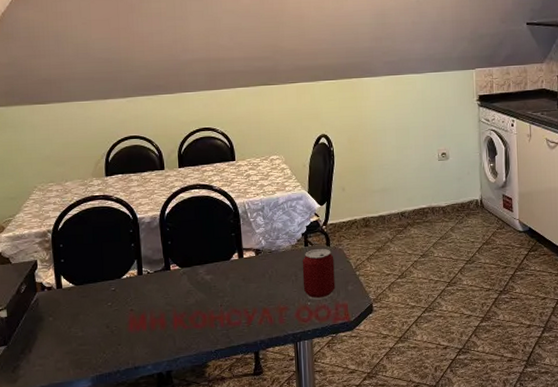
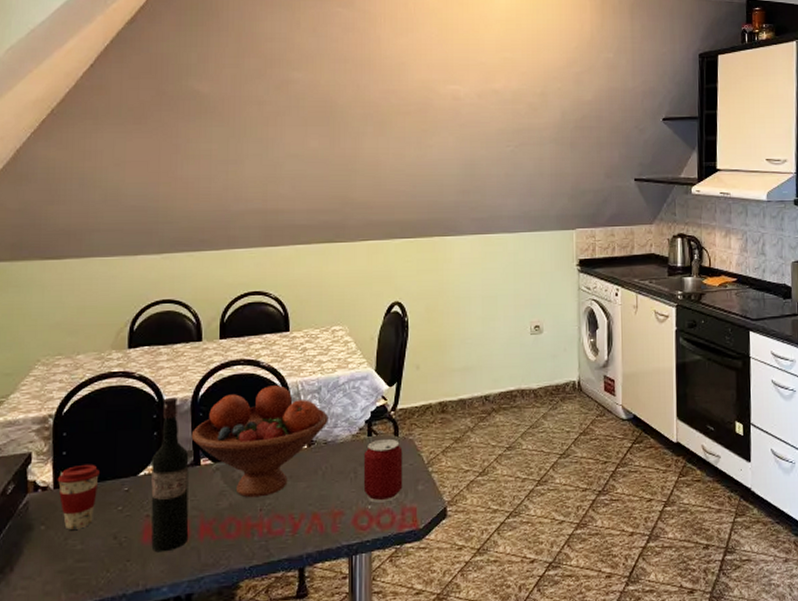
coffee cup: none [58,269,91,321] -> present [57,464,100,530]
wine bottle: none [132,215,165,339] -> present [151,396,189,553]
fruit bowl: none [161,205,272,296] -> present [191,385,328,498]

